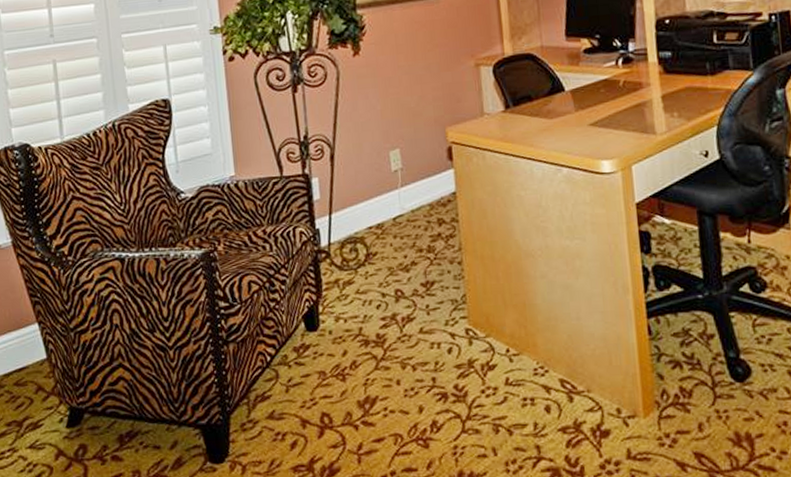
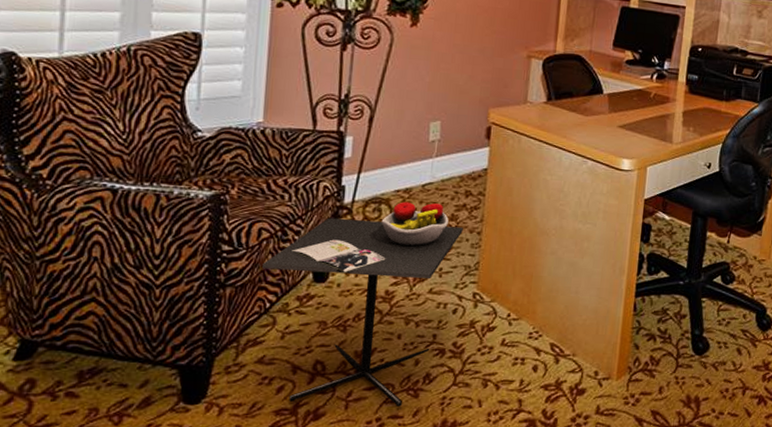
kitchen table: none [257,236,443,459] -> present [262,201,463,407]

